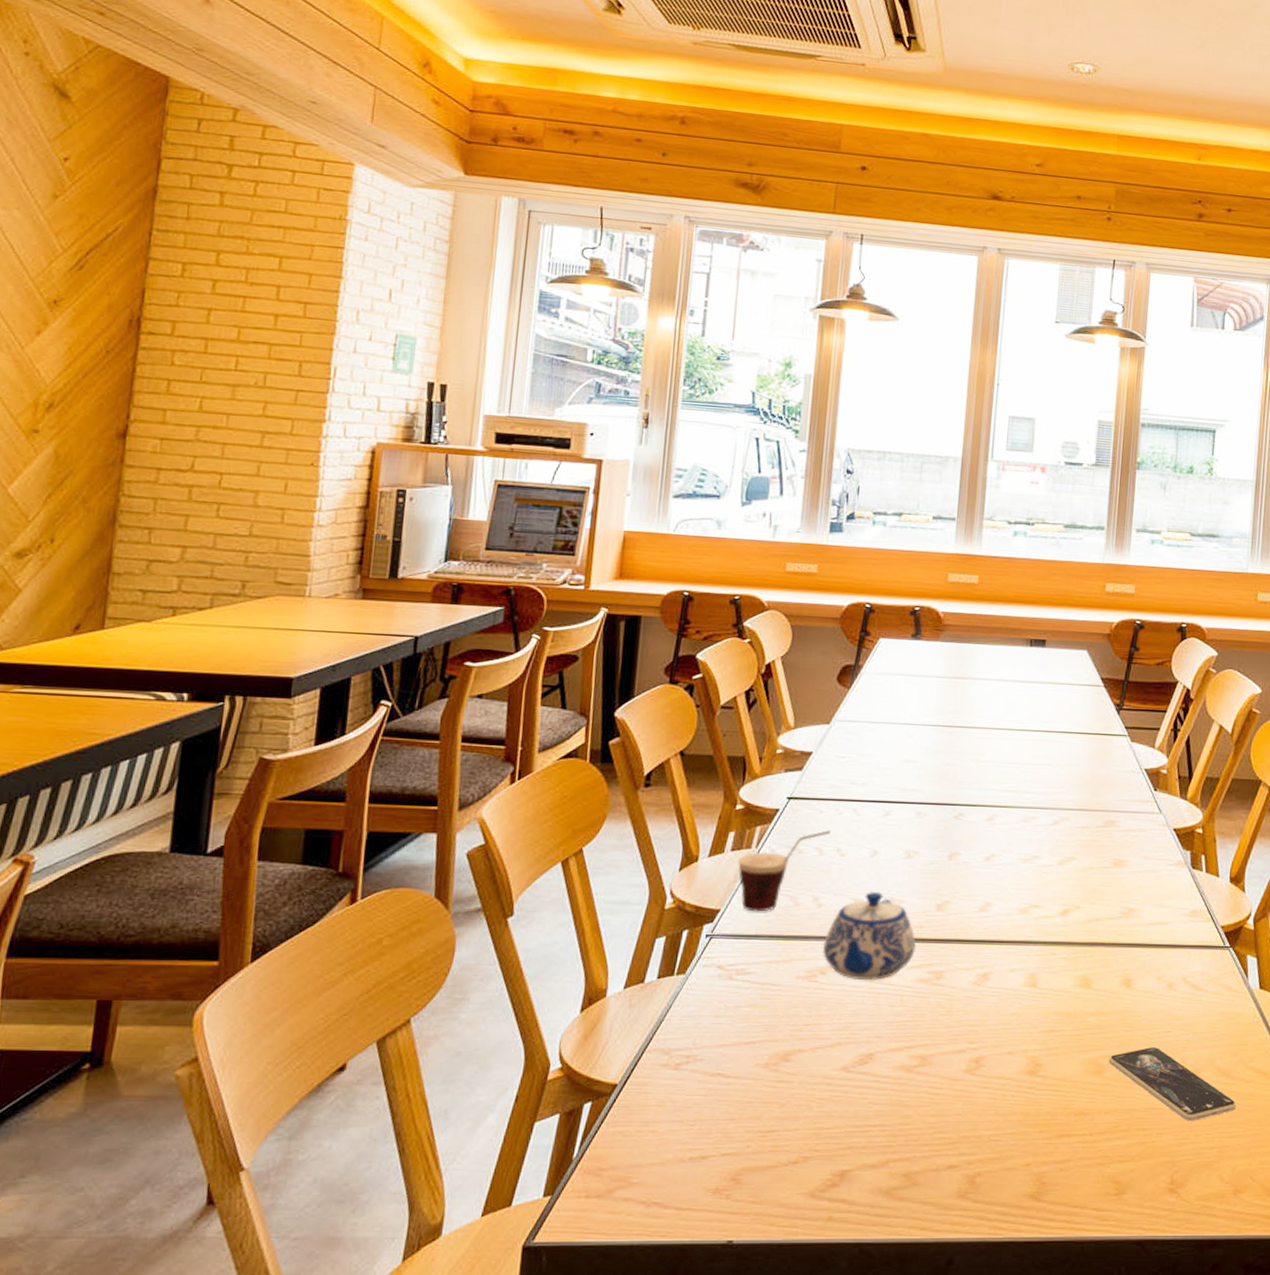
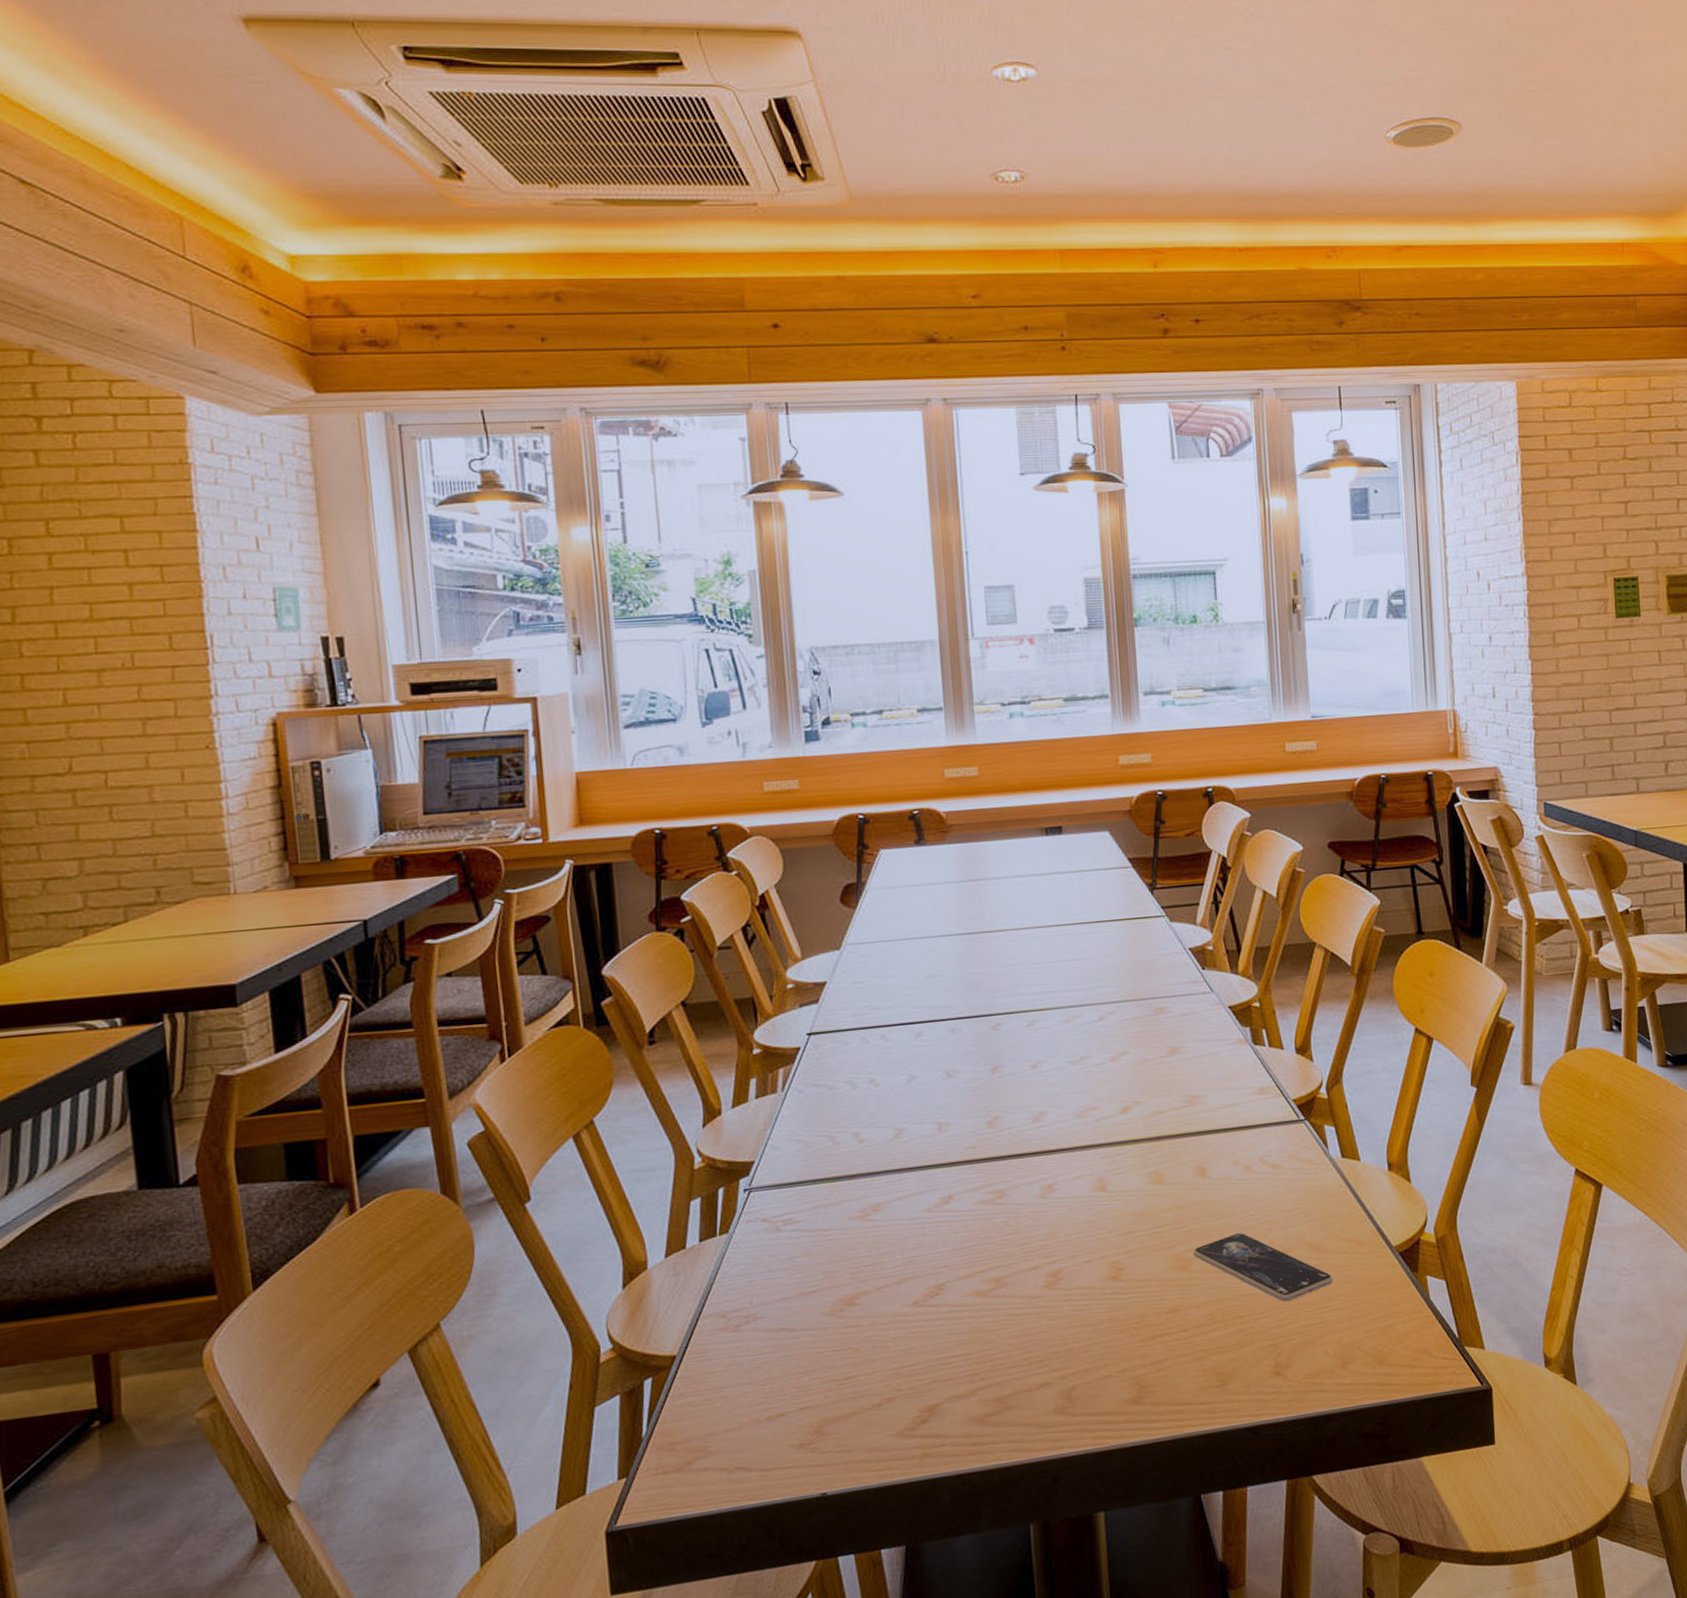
cup: present [737,830,831,912] -> none [764,1061,860,1159]
teapot: present [822,891,916,980] -> none [871,1117,971,1212]

